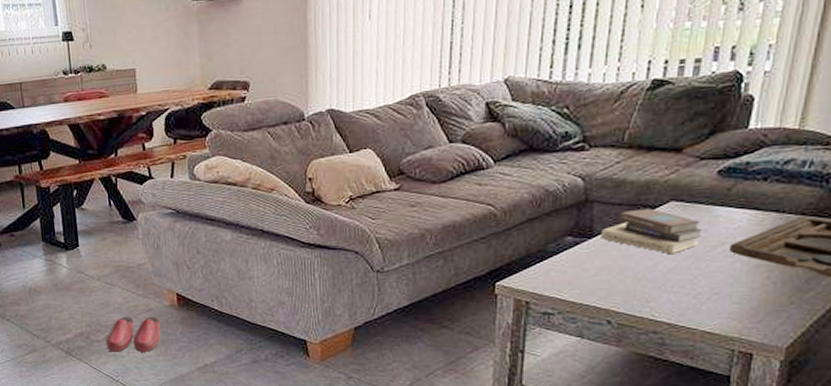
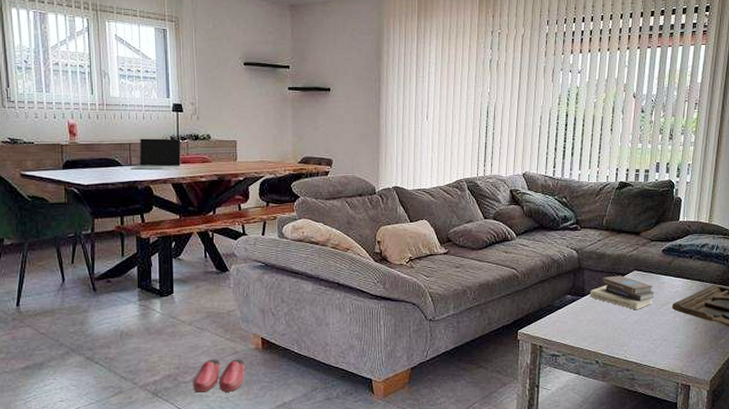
laptop: none [22,72,76,112] -> present [129,138,182,171]

